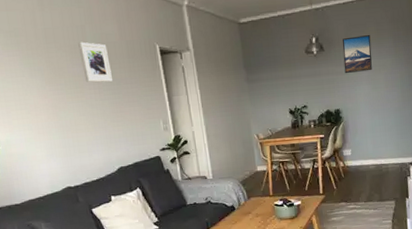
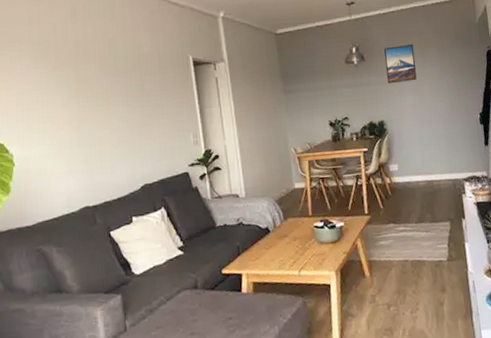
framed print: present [78,41,112,83] -> none [108,53,142,95]

